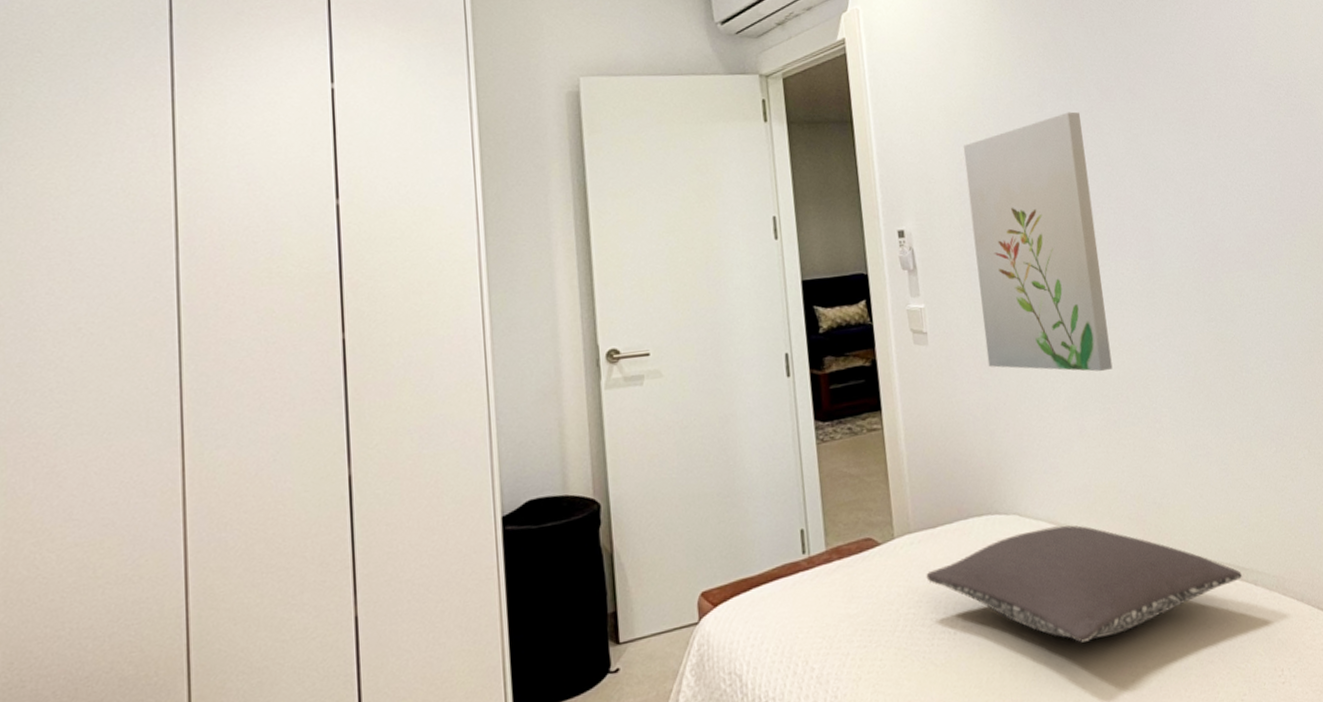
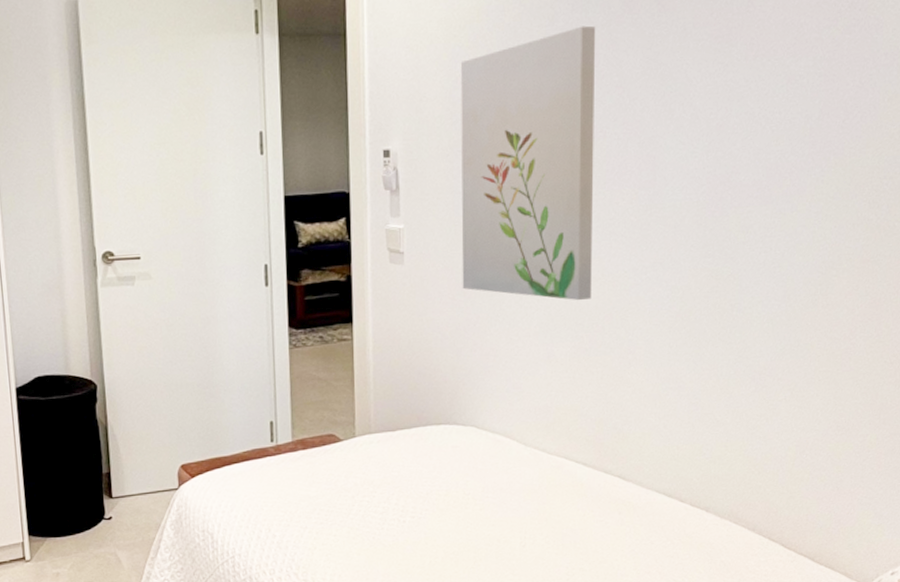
pillow: present [926,525,1242,643] -> none [382,440,694,542]

